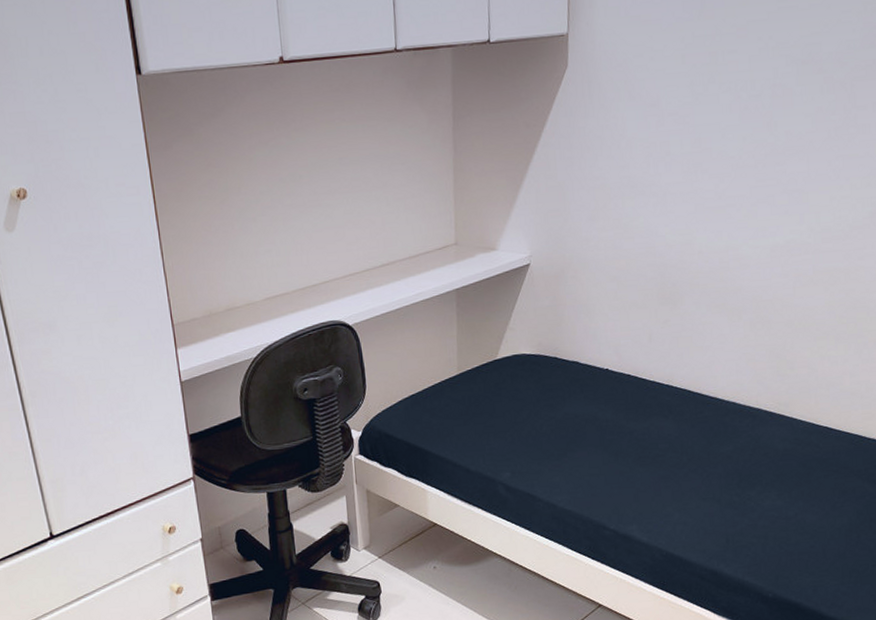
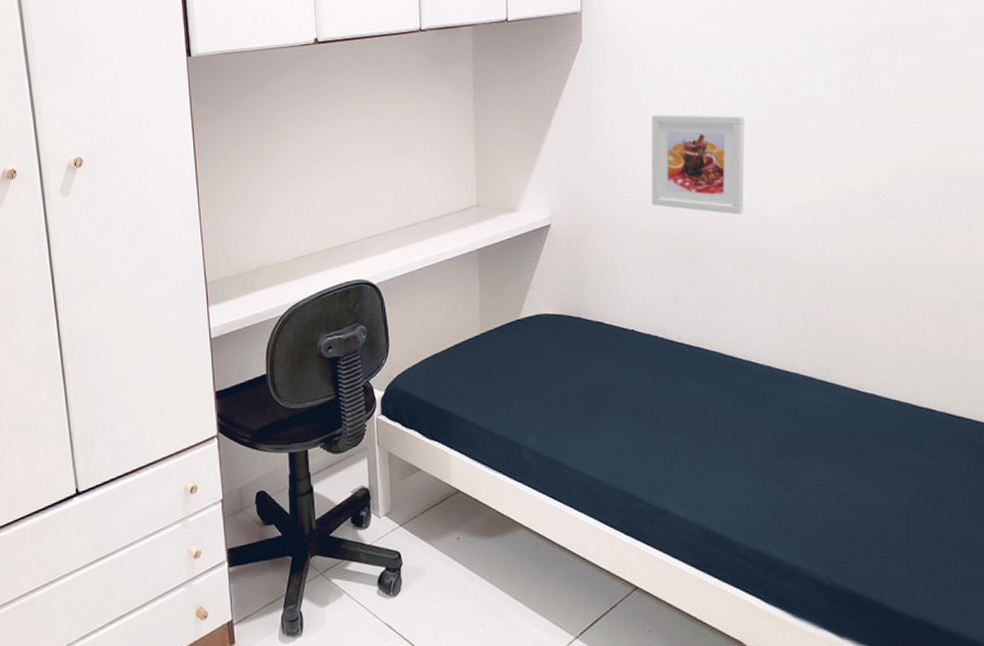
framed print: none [631,148,728,255] -> present [651,113,745,215]

